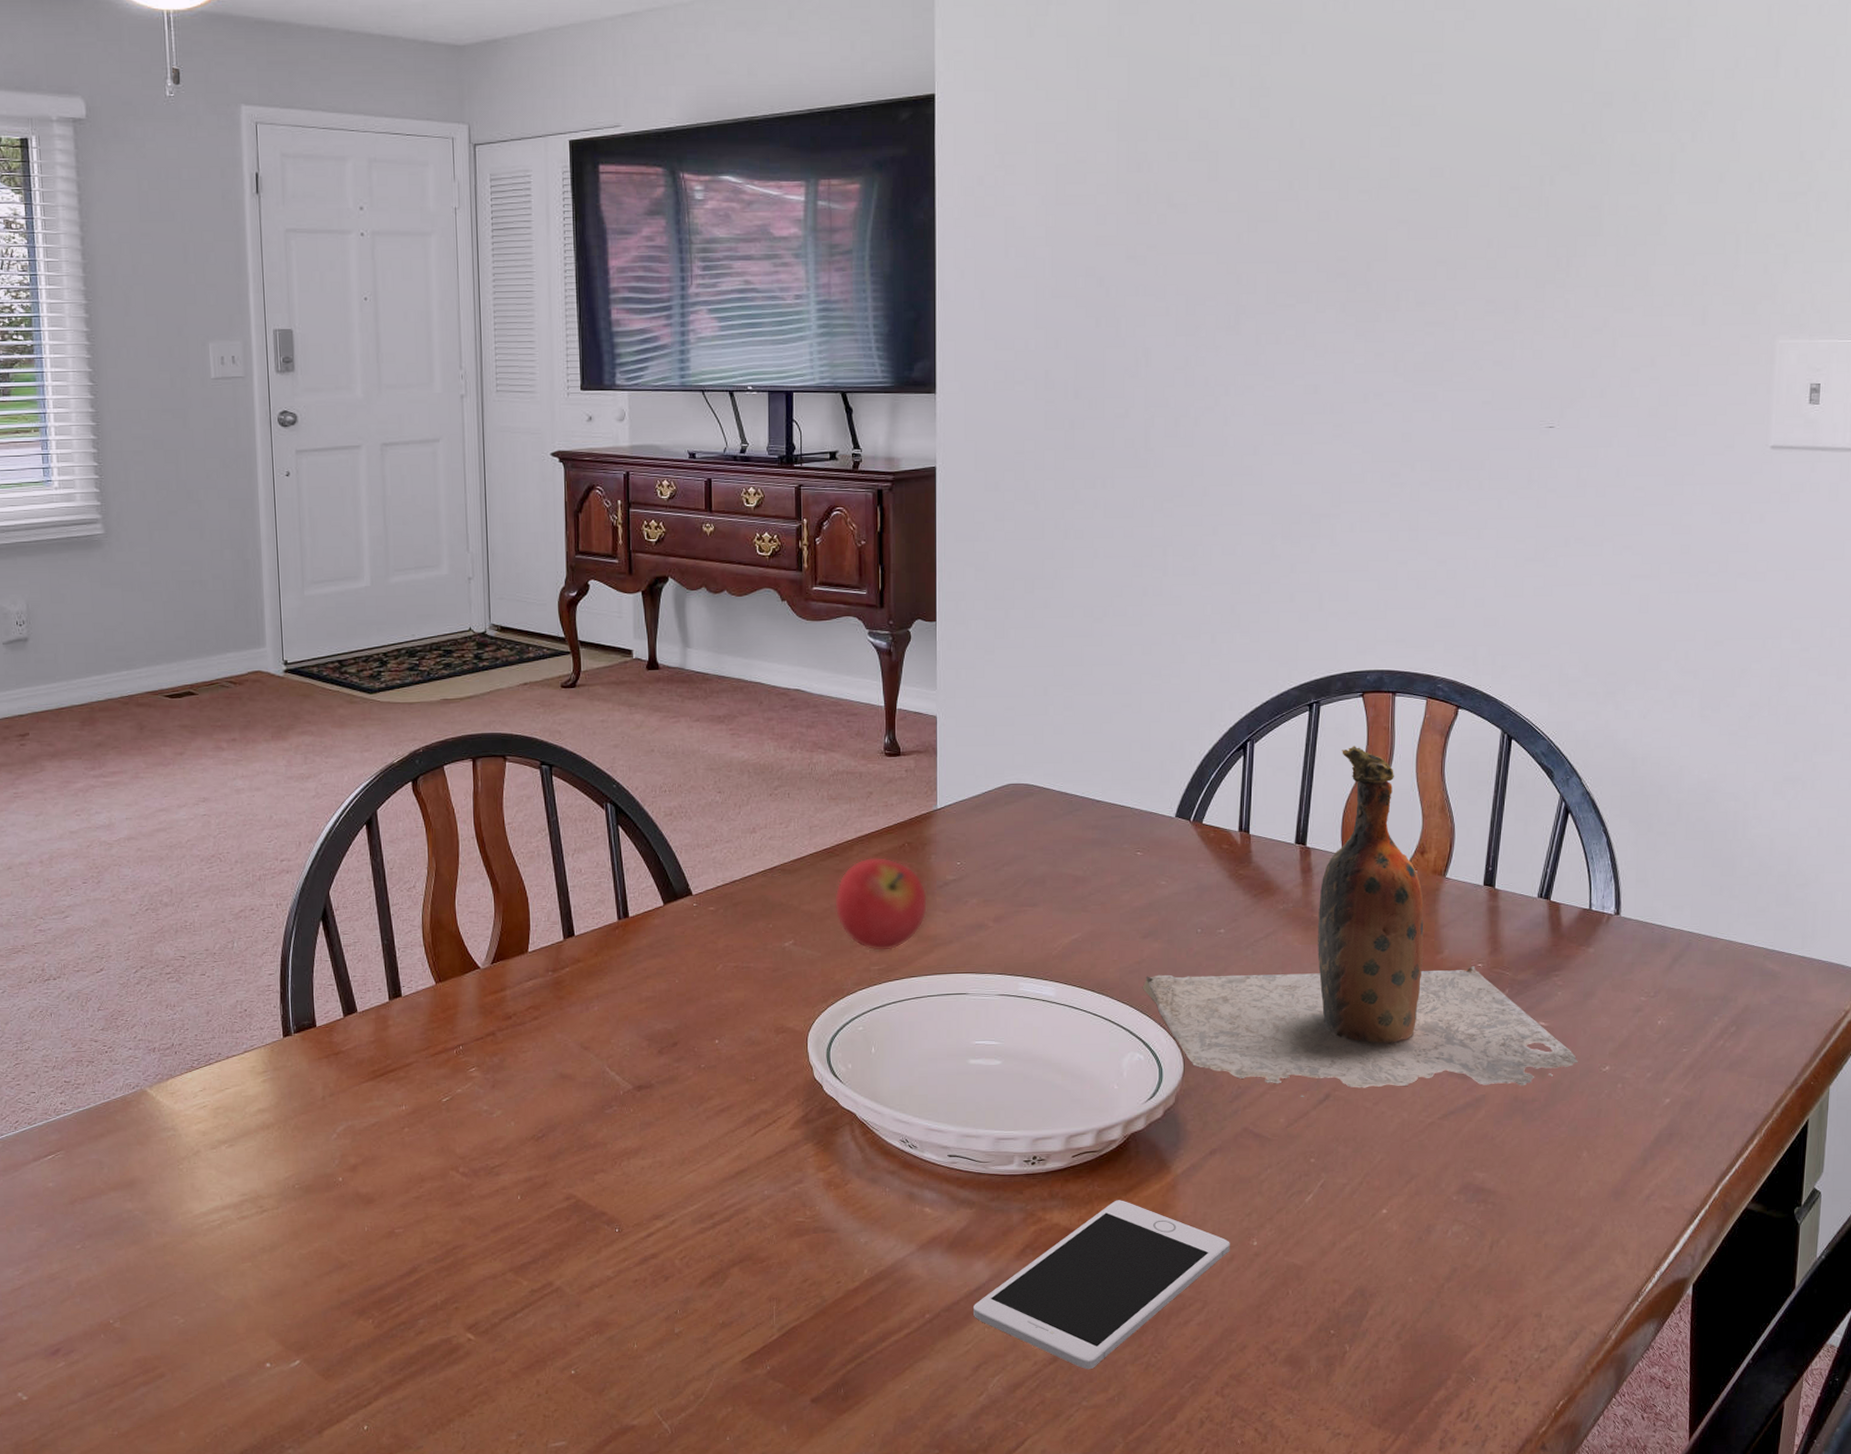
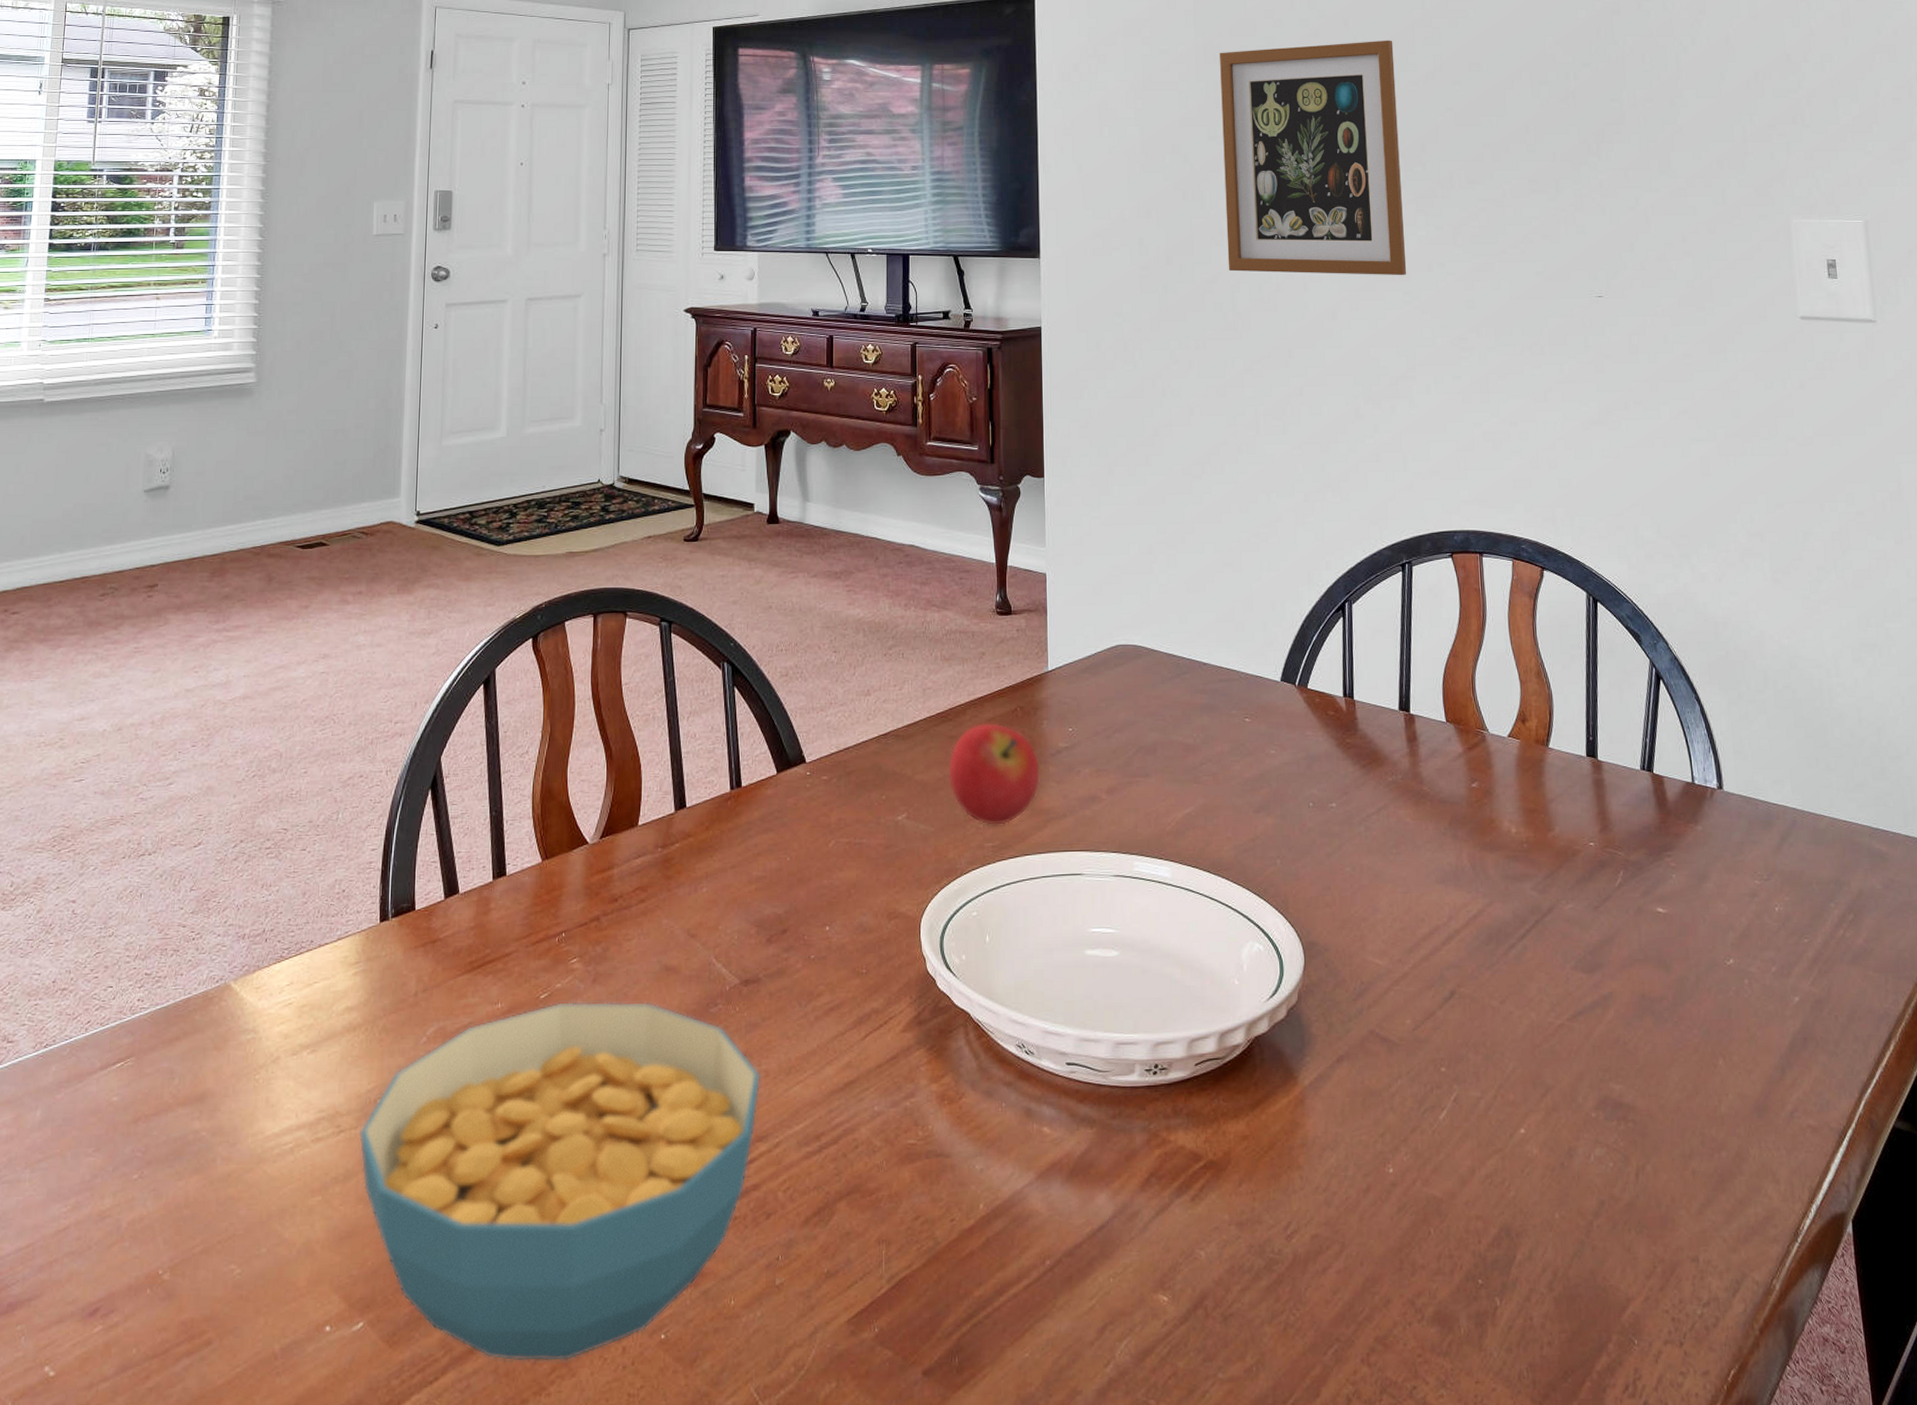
cereal bowl: none [281,1104,657,1391] -> present [359,1001,761,1362]
cell phone: present [974,1200,1230,1370] -> none [1097,1117,1365,1331]
picture frame: none [1142,142,1345,408] -> present [1219,40,1407,276]
wine bottle: present [1143,746,1578,1097] -> none [1258,608,1701,994]

